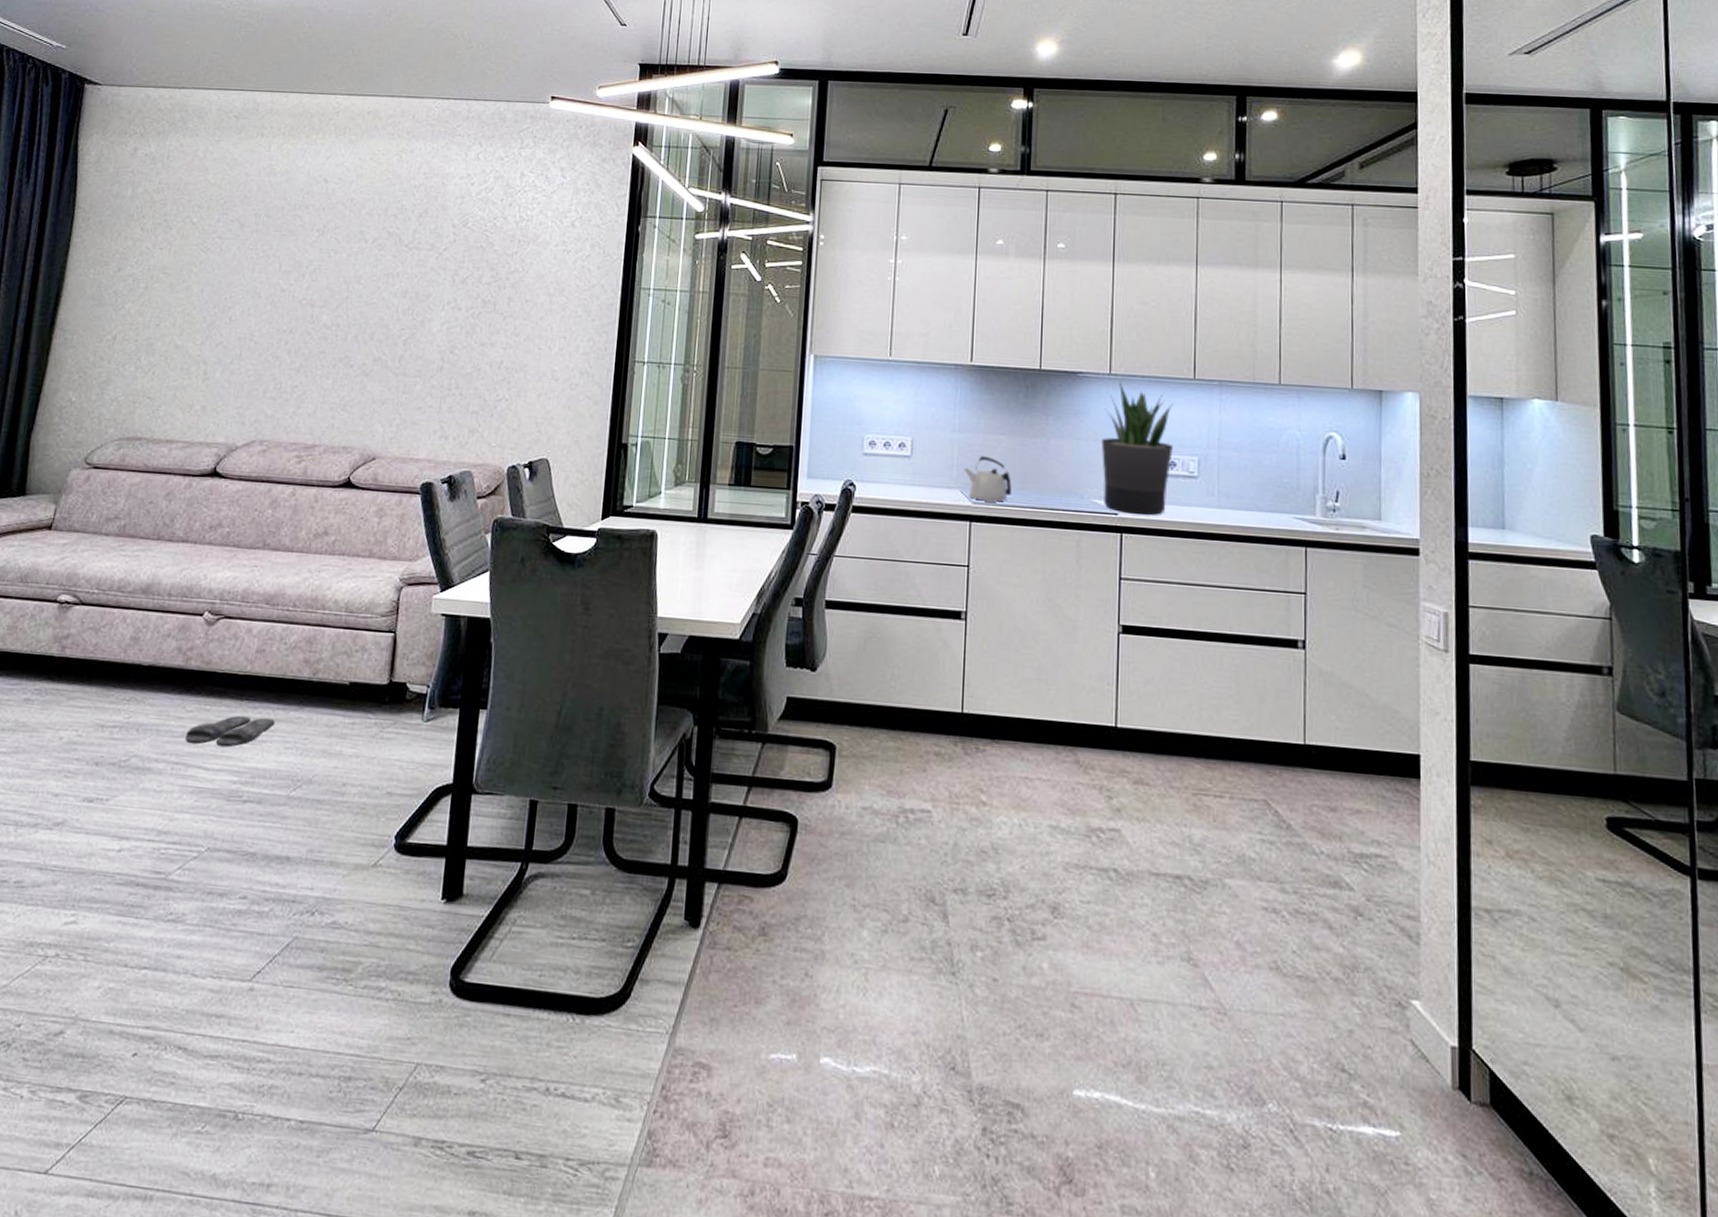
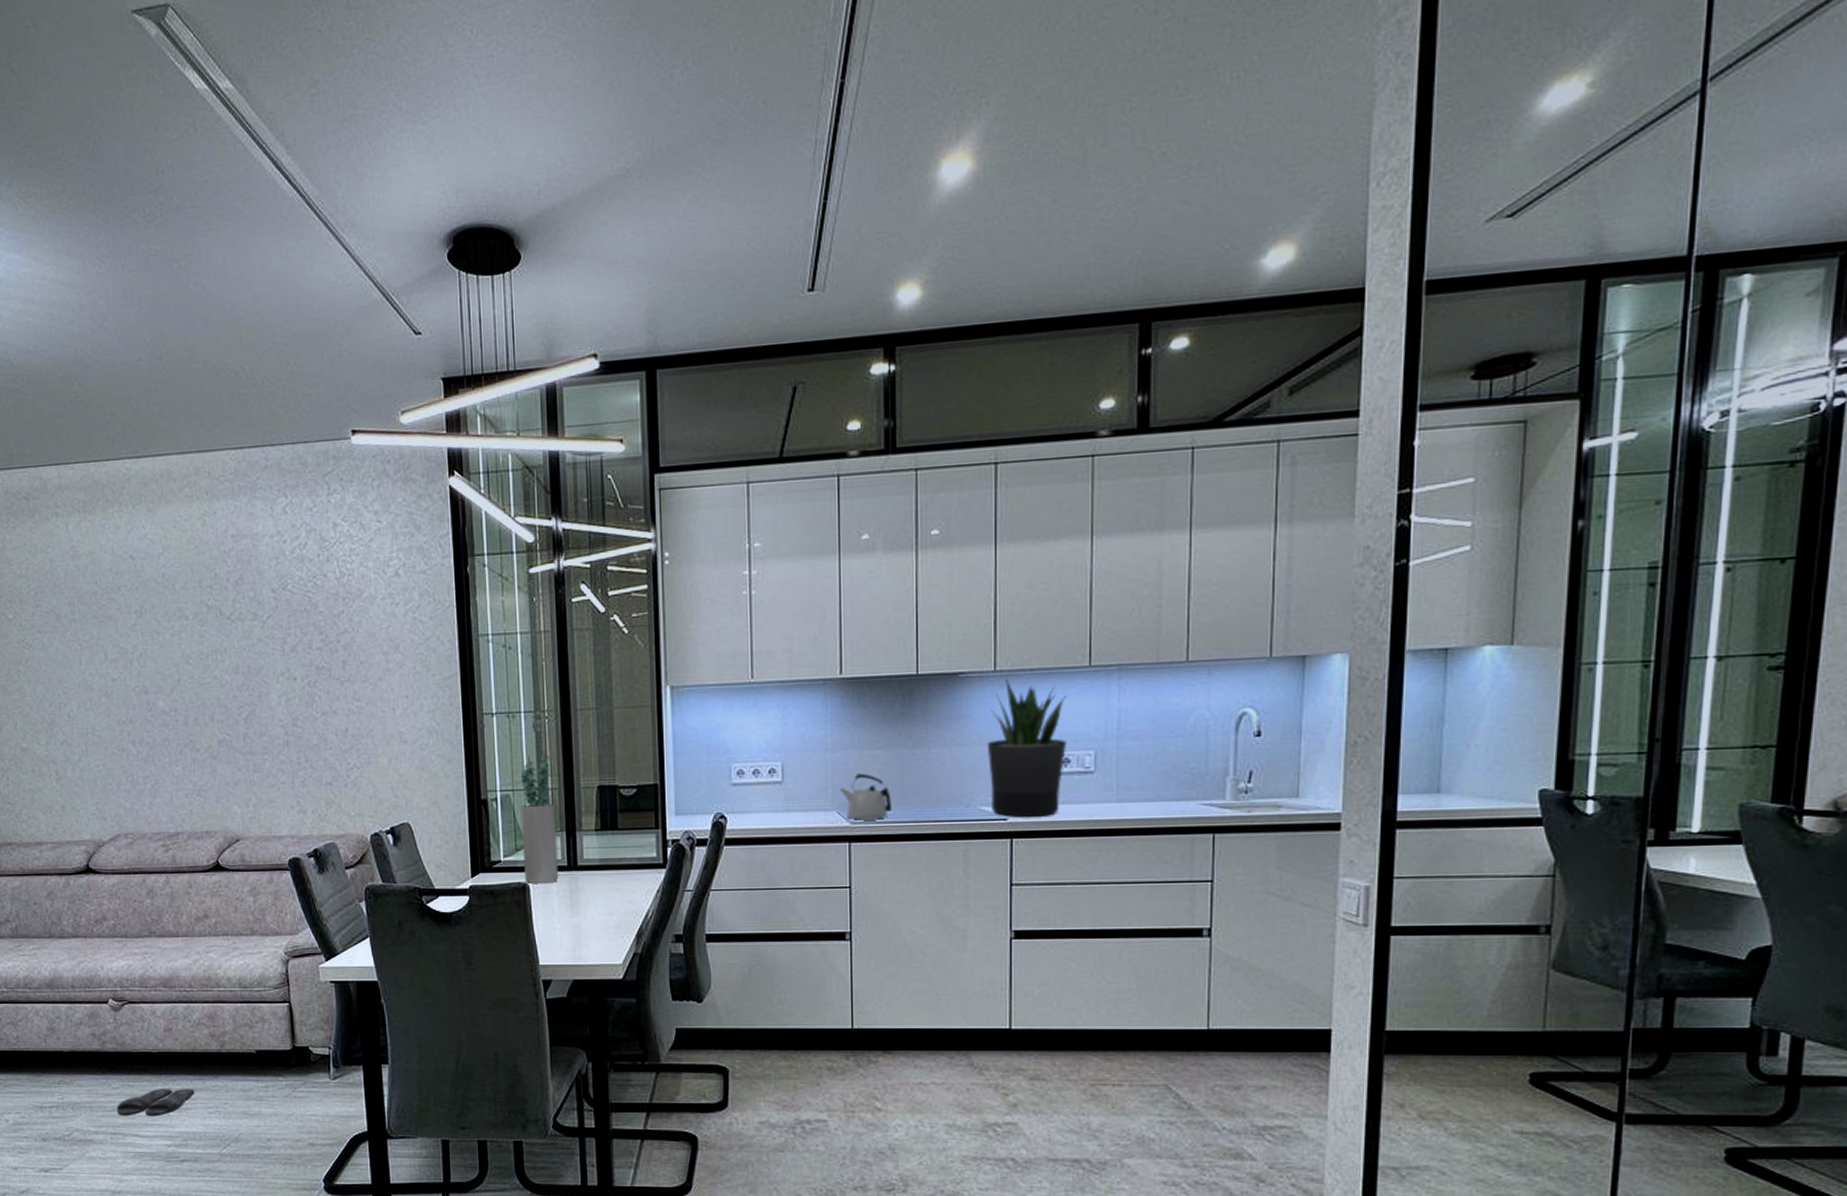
vase: none [654,402,694,534] -> present [520,750,559,885]

